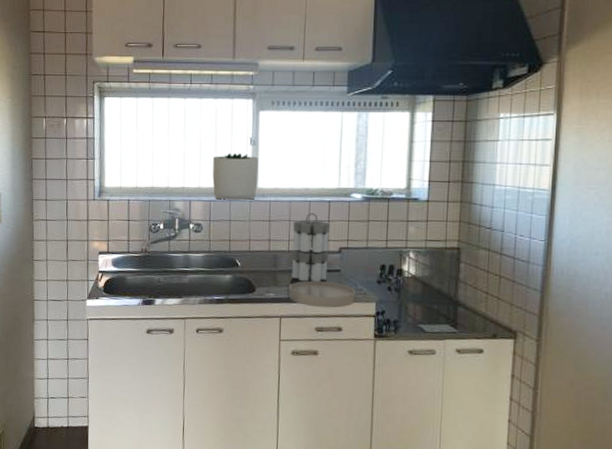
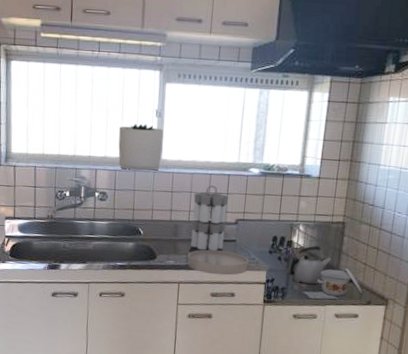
kettle: none [401,274,448,316] -> present [289,246,332,284]
cooking pot: none [433,297,486,330] -> present [317,268,363,297]

